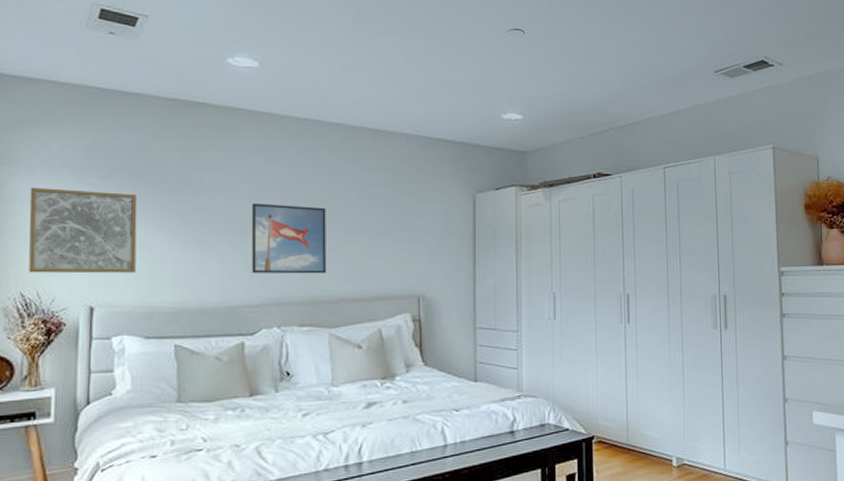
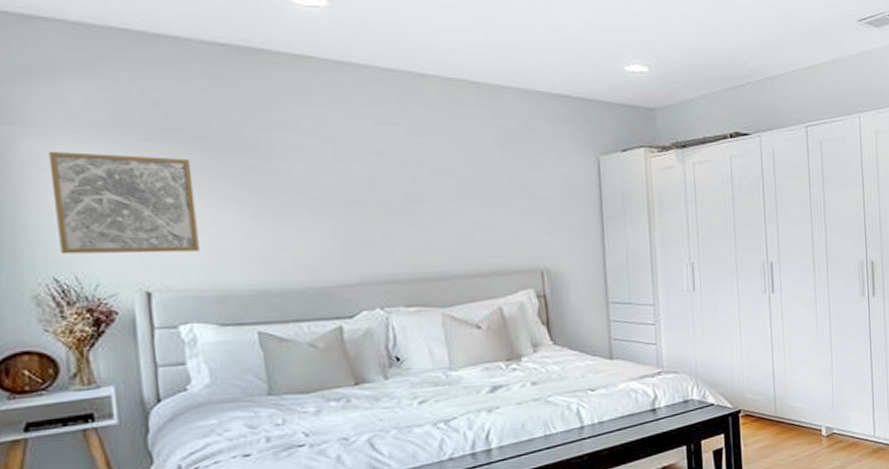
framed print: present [251,202,326,274] -> none [335,168,432,249]

